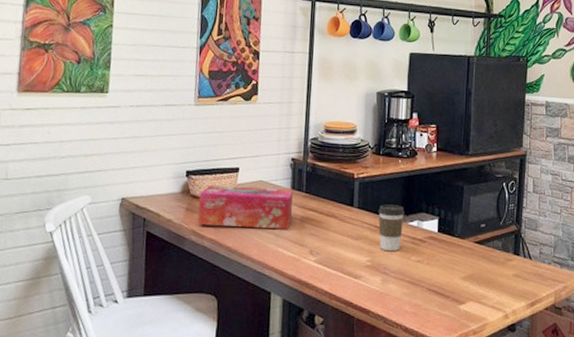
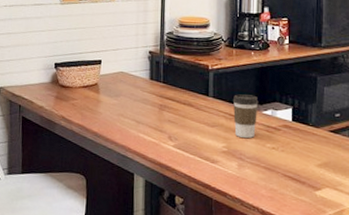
tissue box: present [197,186,293,229] -> none [66,76,152,116]

